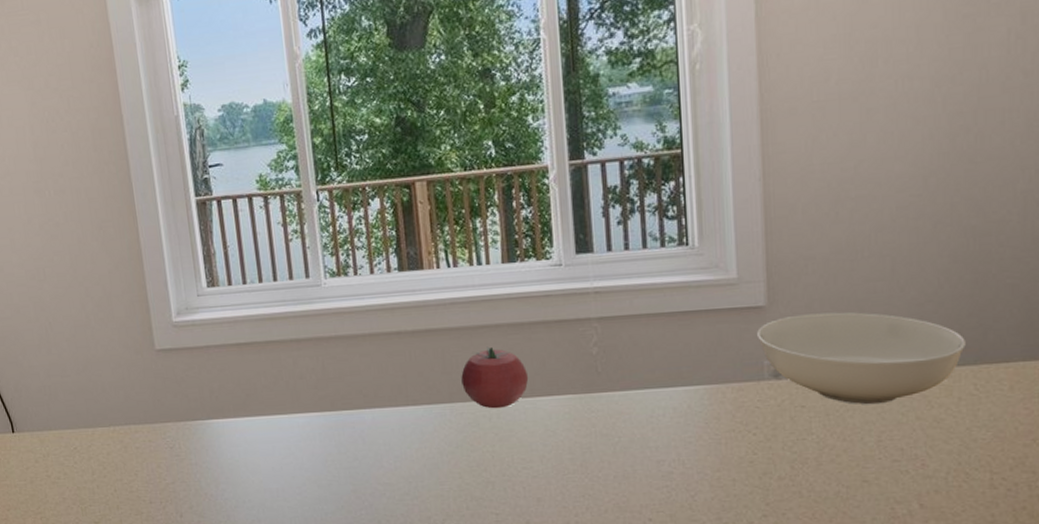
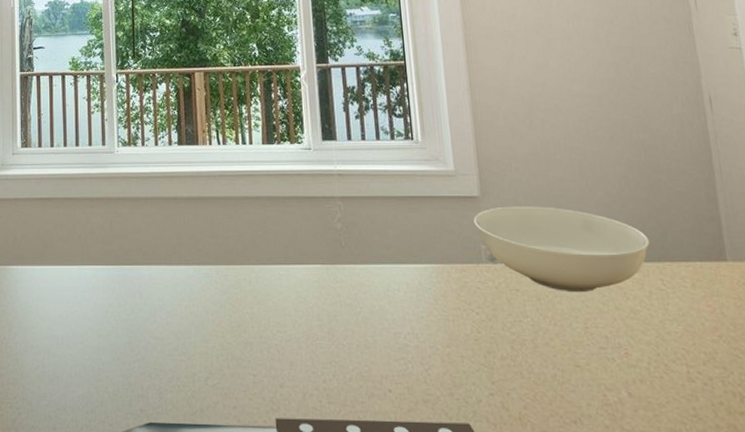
tomato: present [461,346,529,409] -> none [226,216,283,273]

